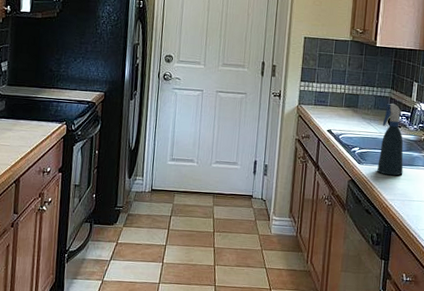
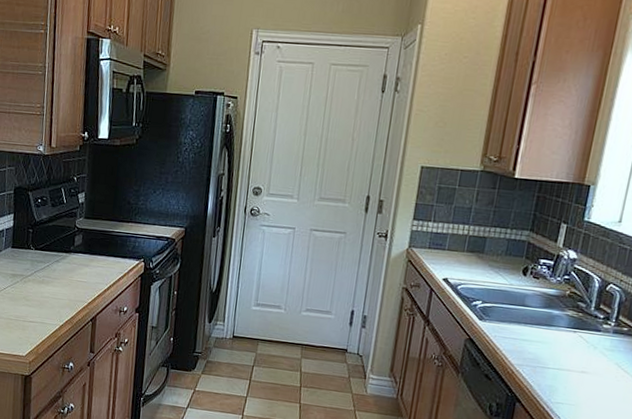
spray bottle: present [377,103,404,176] -> none [503,249,543,337]

